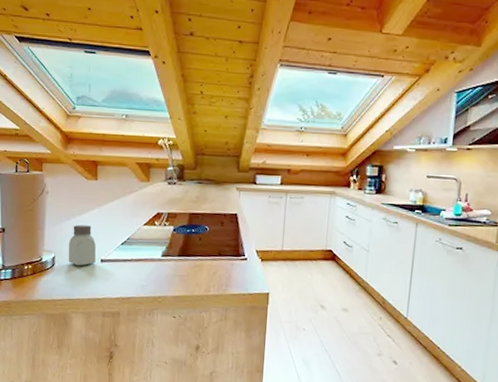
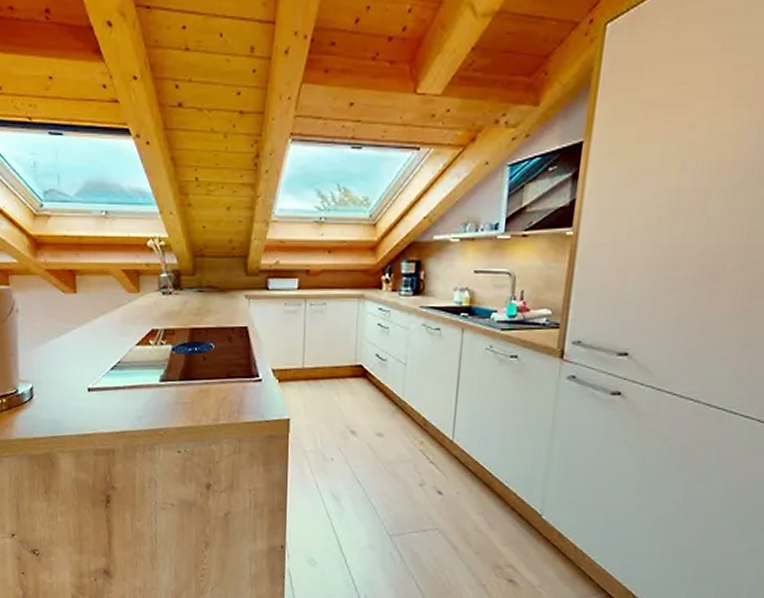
saltshaker: present [68,224,96,266] -> none [47,348,82,397]

